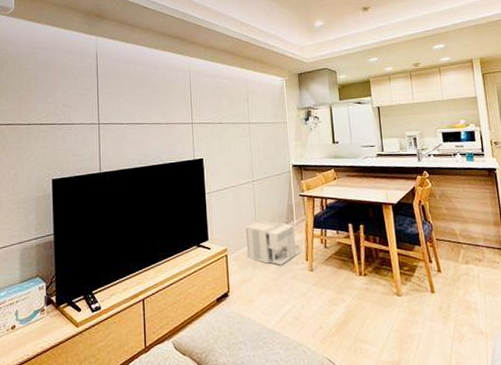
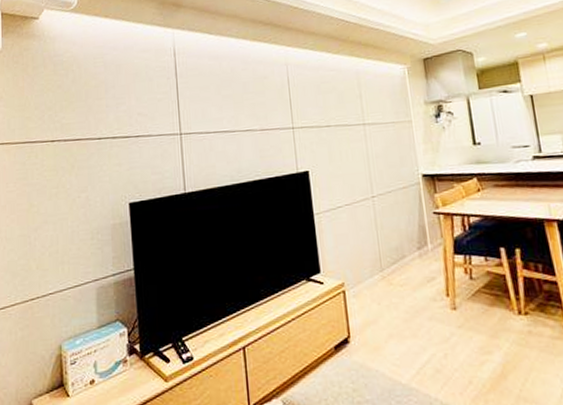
architectural model: present [245,221,302,266] -> none [366,246,440,303]

